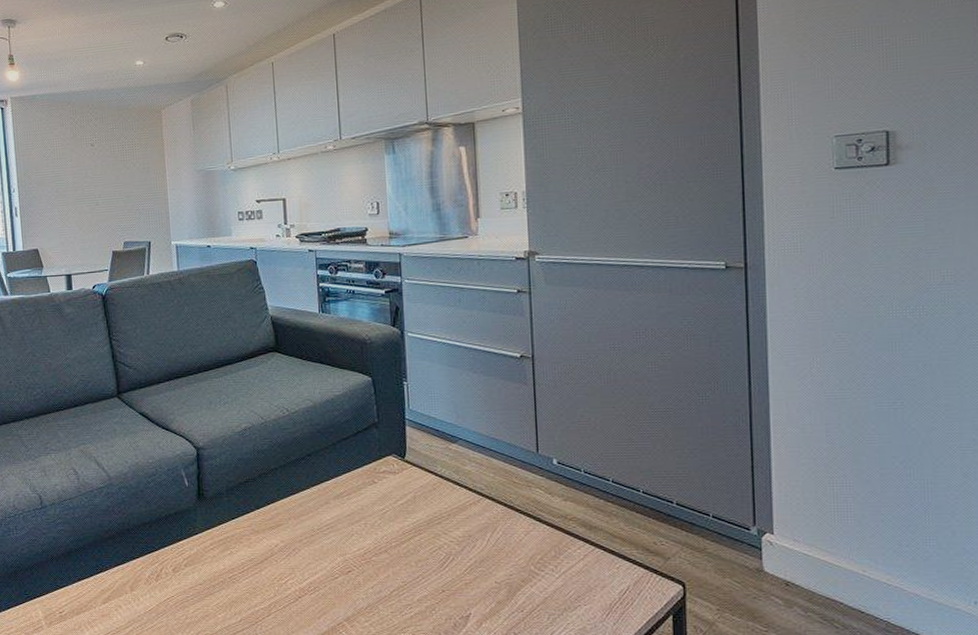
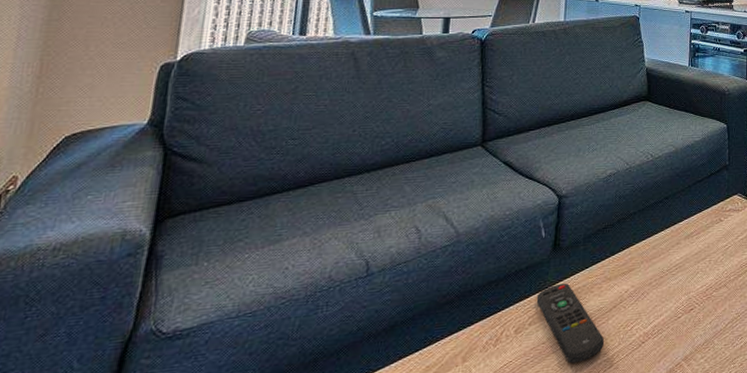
remote control: none [188,531,259,607] -> present [536,283,604,364]

